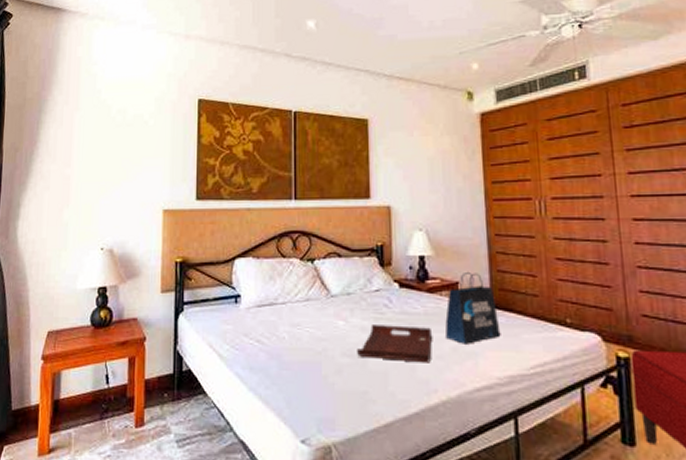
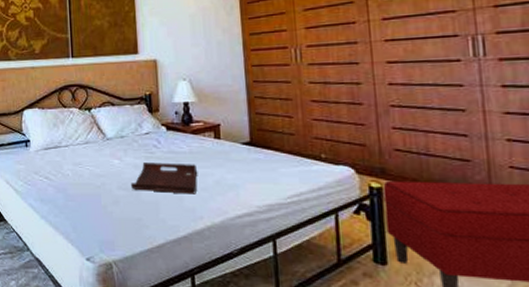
tote bag: present [445,273,501,344] -> none [209,115,260,178]

